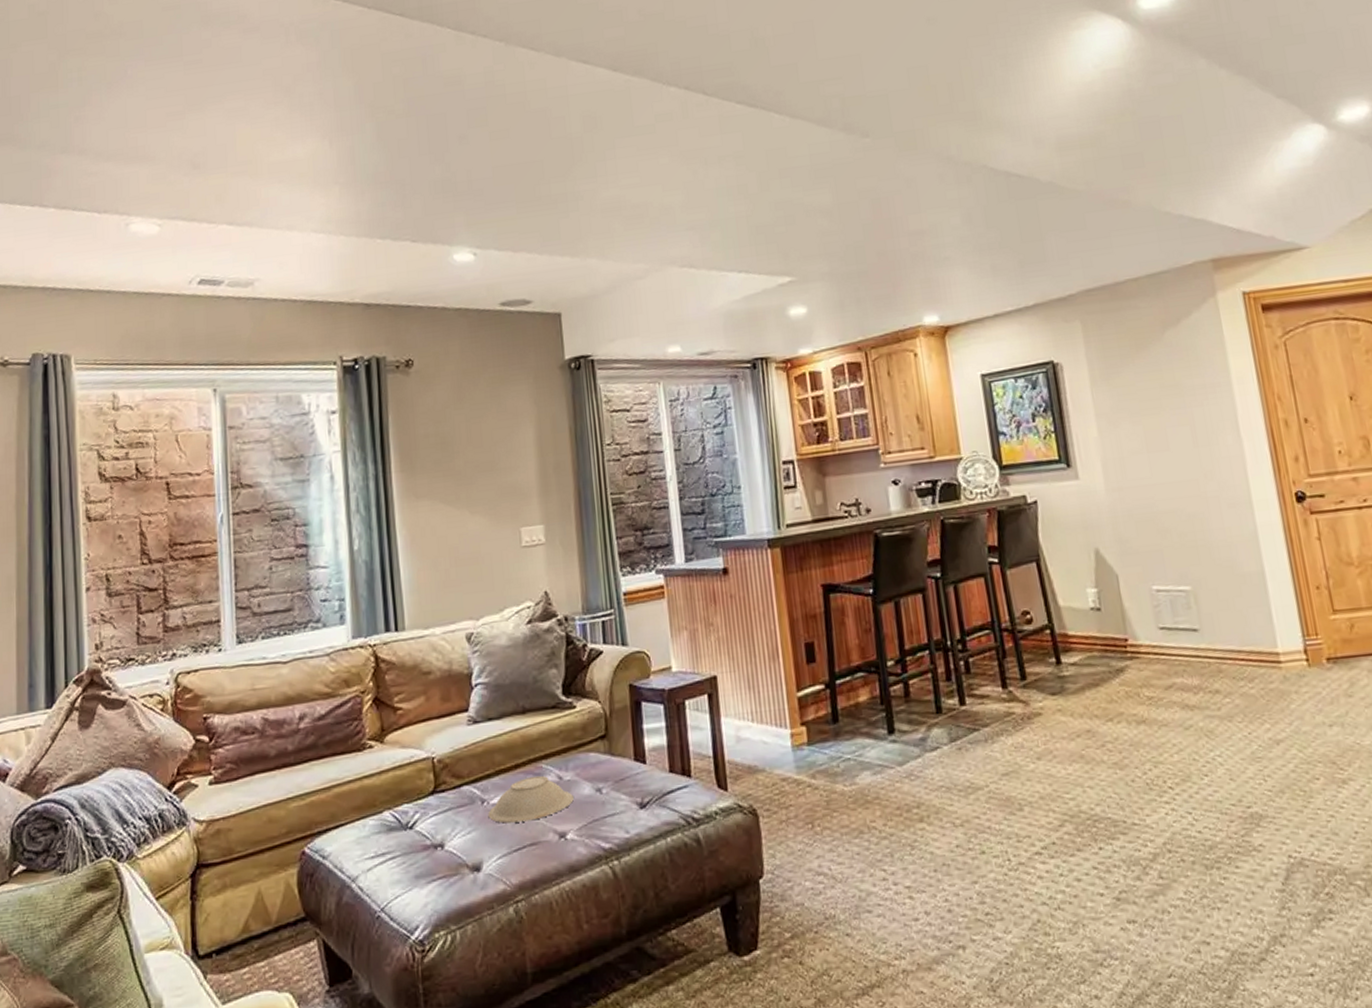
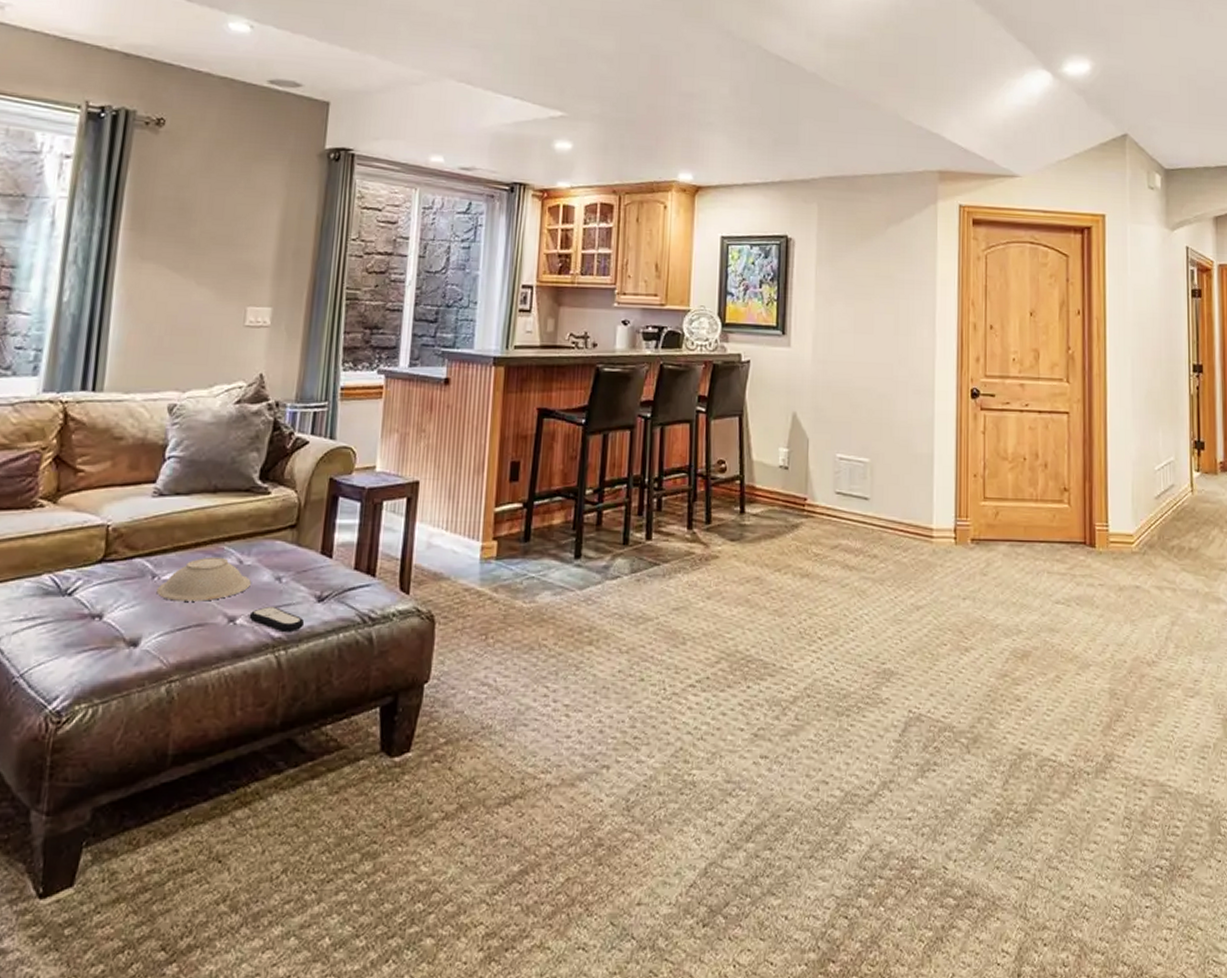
remote control: none [577,817,632,843] -> present [249,606,305,633]

